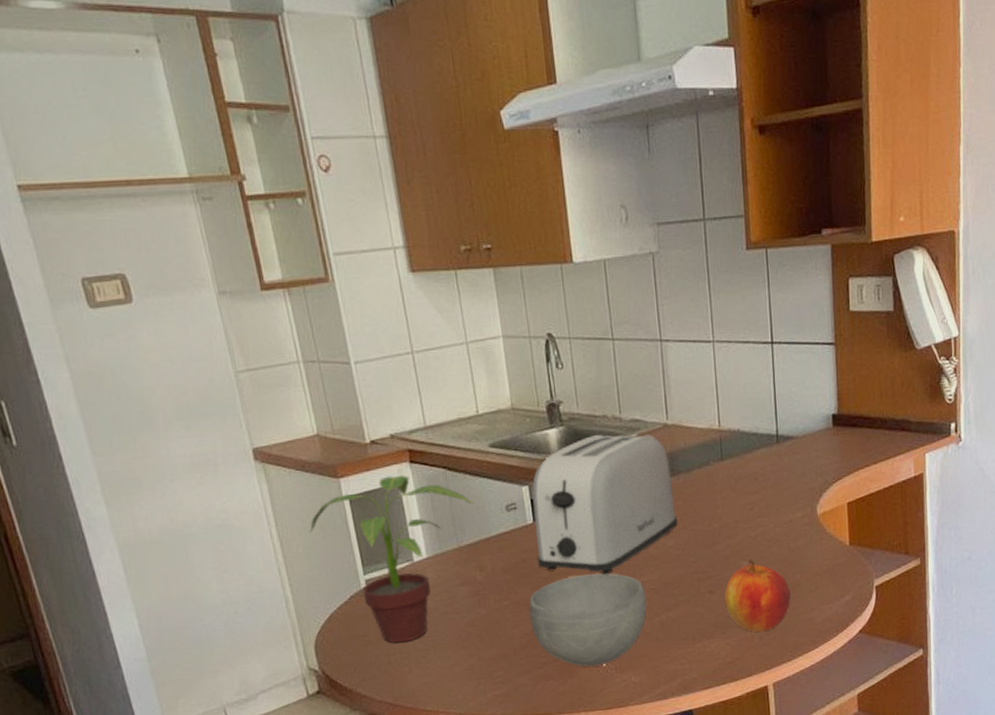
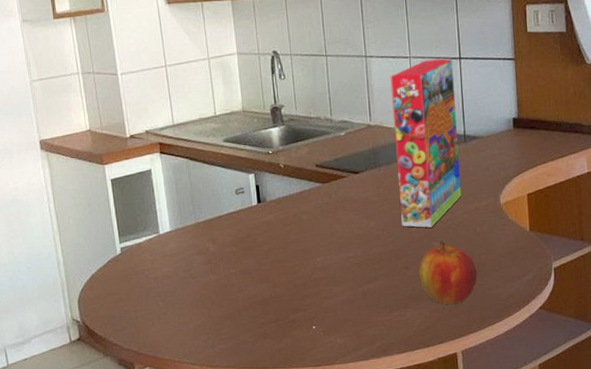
potted plant: present [309,475,476,643] -> none [79,163,211,301]
bowl: present [529,573,647,667] -> none [252,248,352,329]
toaster: present [532,434,679,575] -> none [257,133,379,250]
cereal box: none [690,343,774,545] -> present [390,58,462,228]

